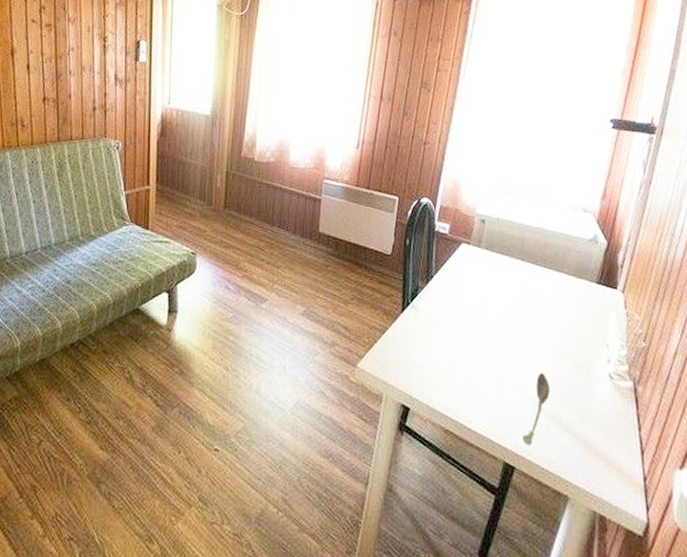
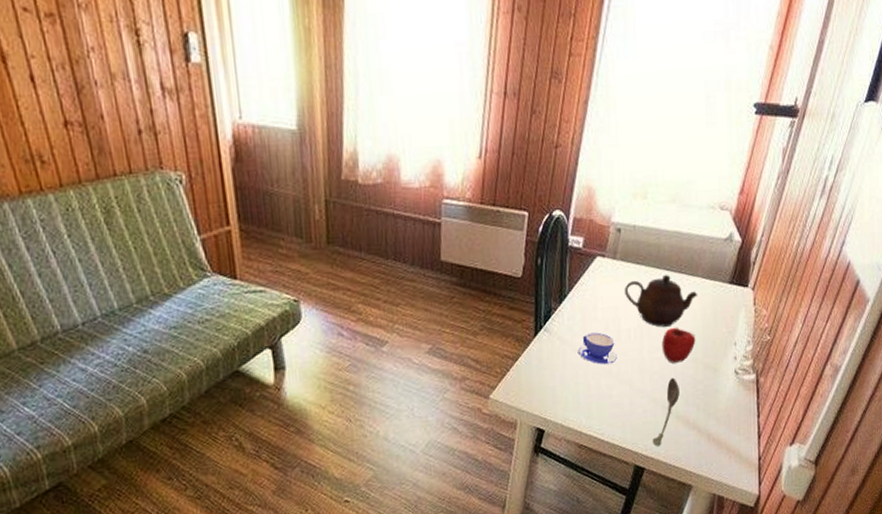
teacup: none [445,315,483,350] -> present [579,332,617,365]
teapot: none [490,268,565,319] -> present [625,275,698,327]
apple: none [529,322,565,357] -> present [661,328,696,363]

